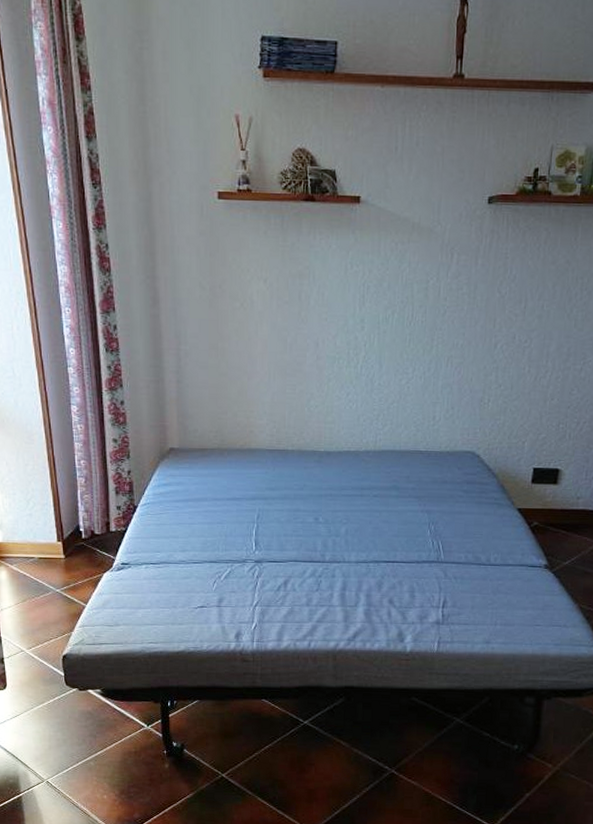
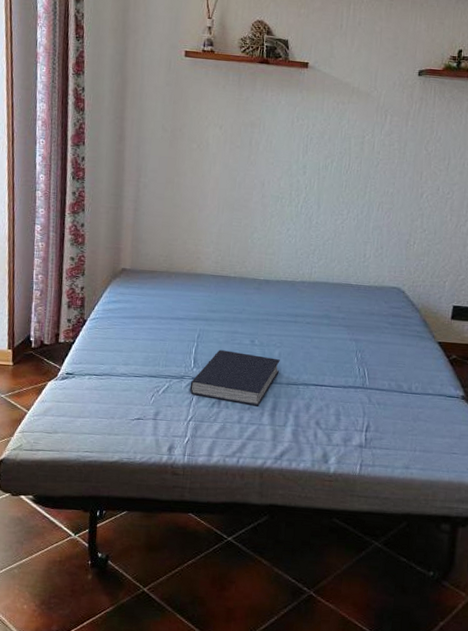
book: none [253,530,347,587] -> present [189,350,280,406]

